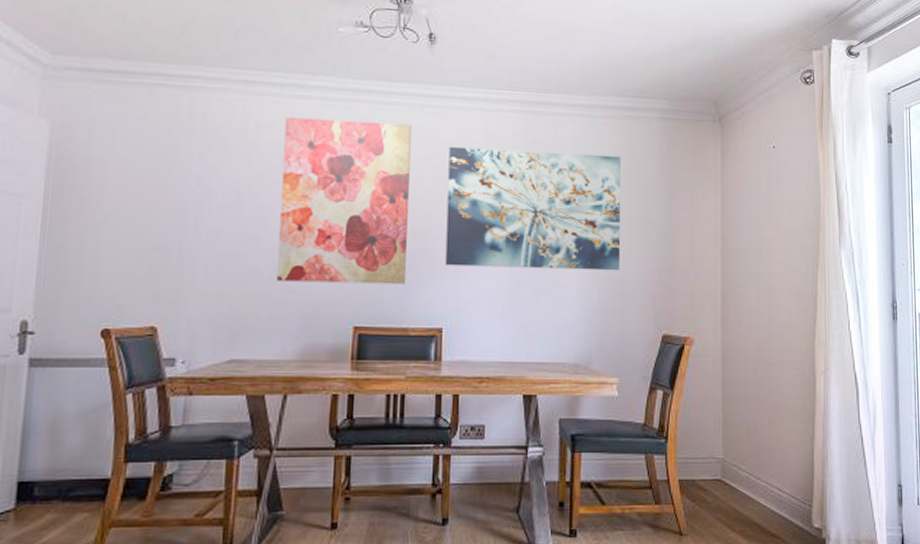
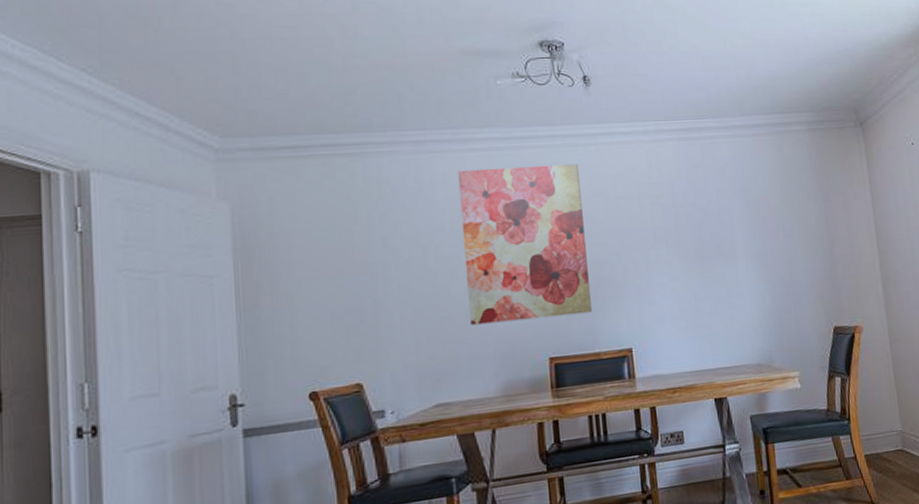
wall art: present [445,146,622,271] -> none [616,169,788,290]

